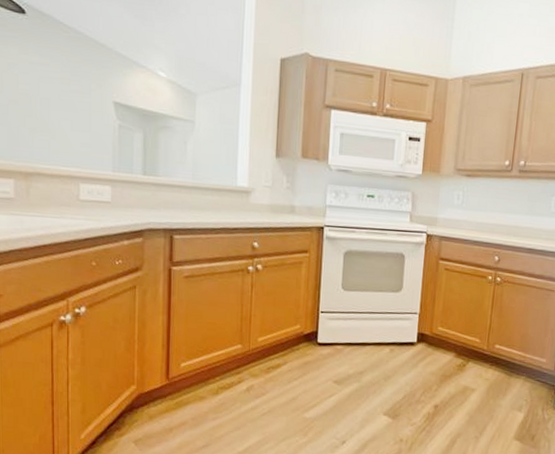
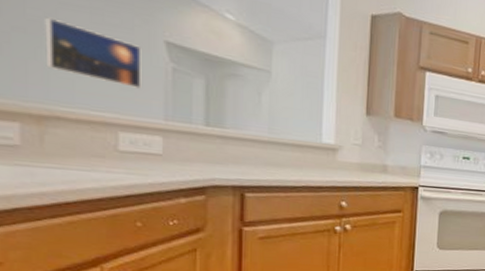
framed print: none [30,90,96,145] -> present [45,17,142,89]

